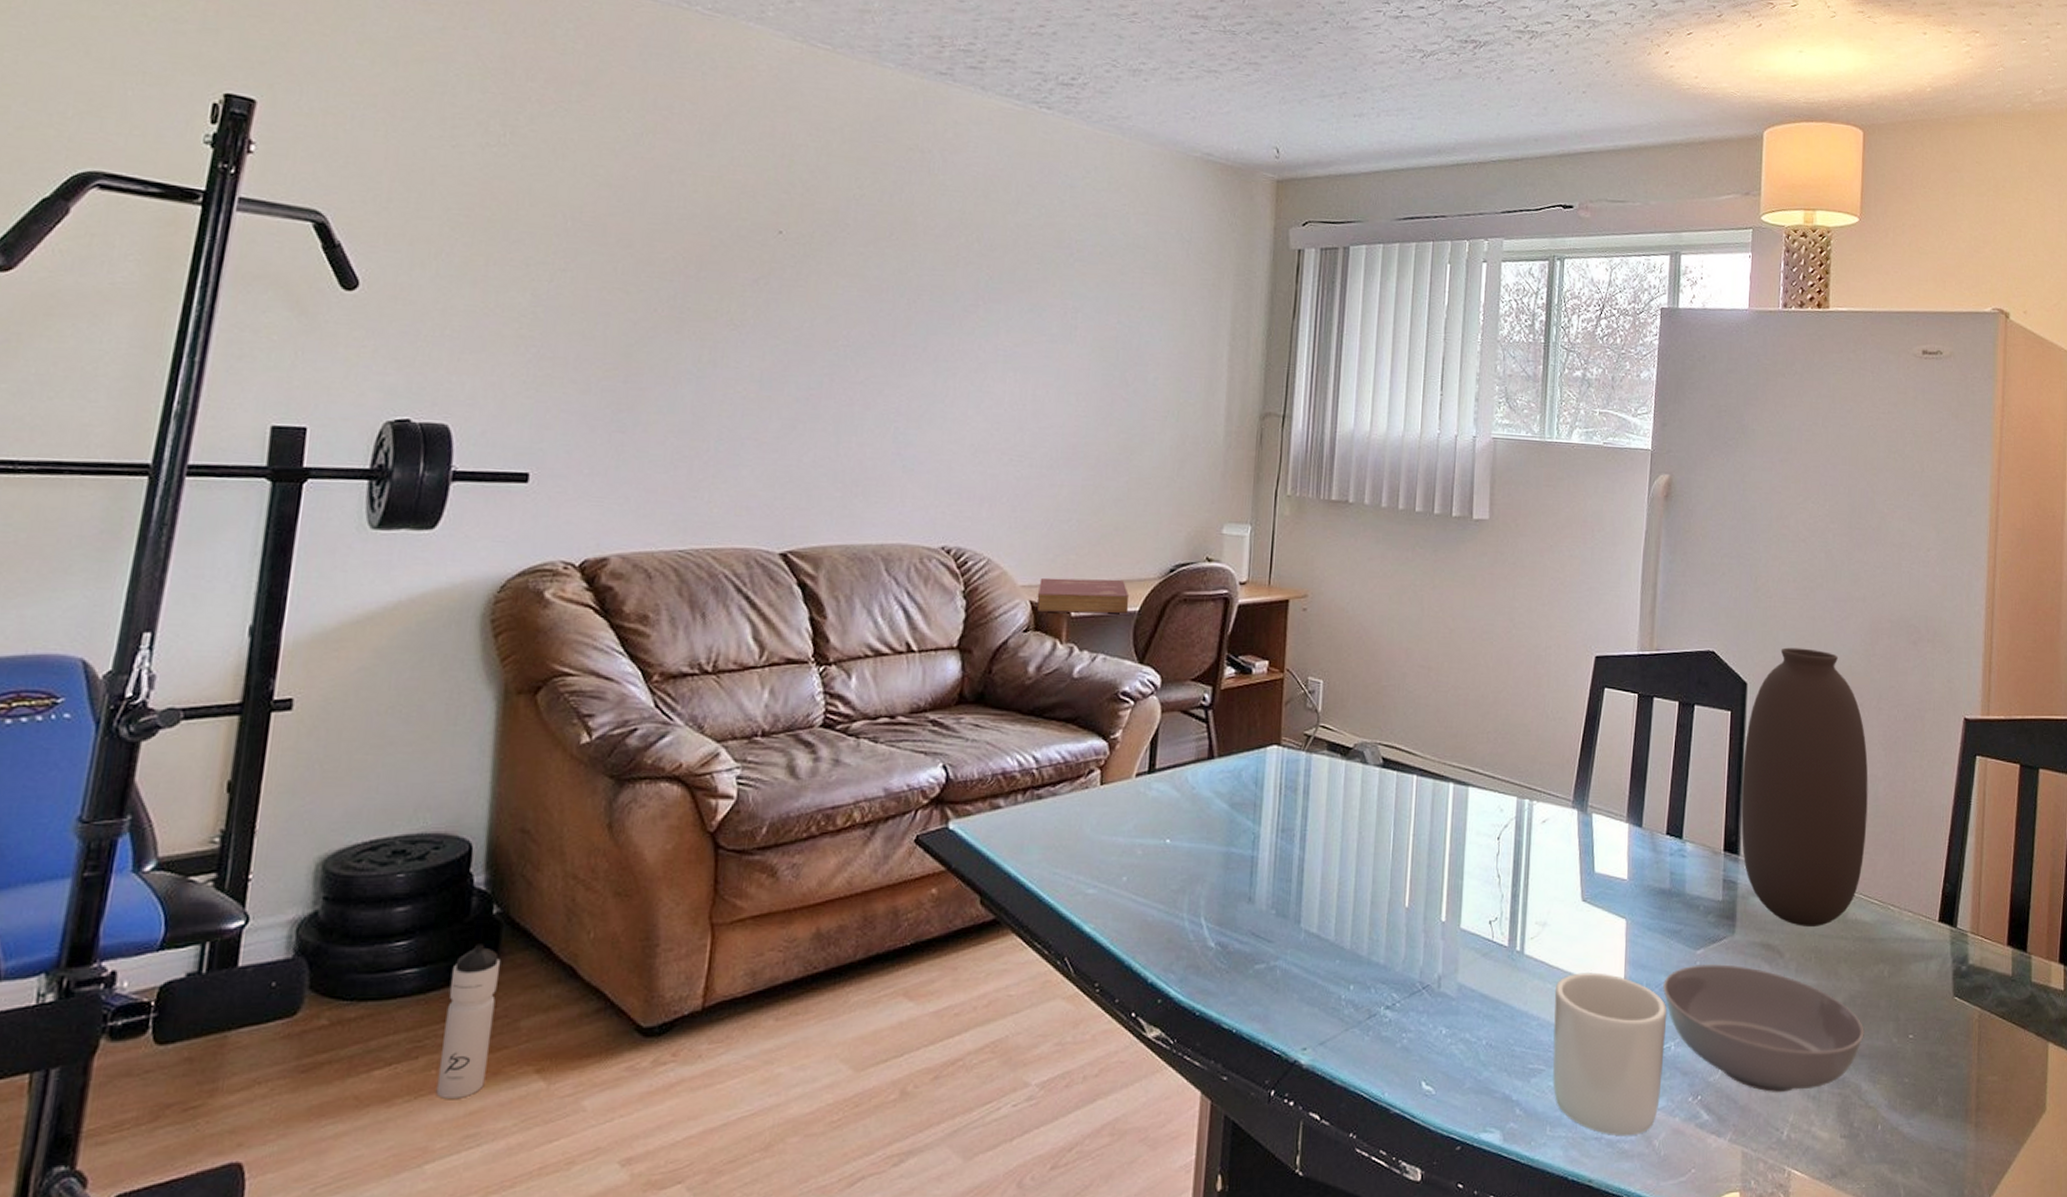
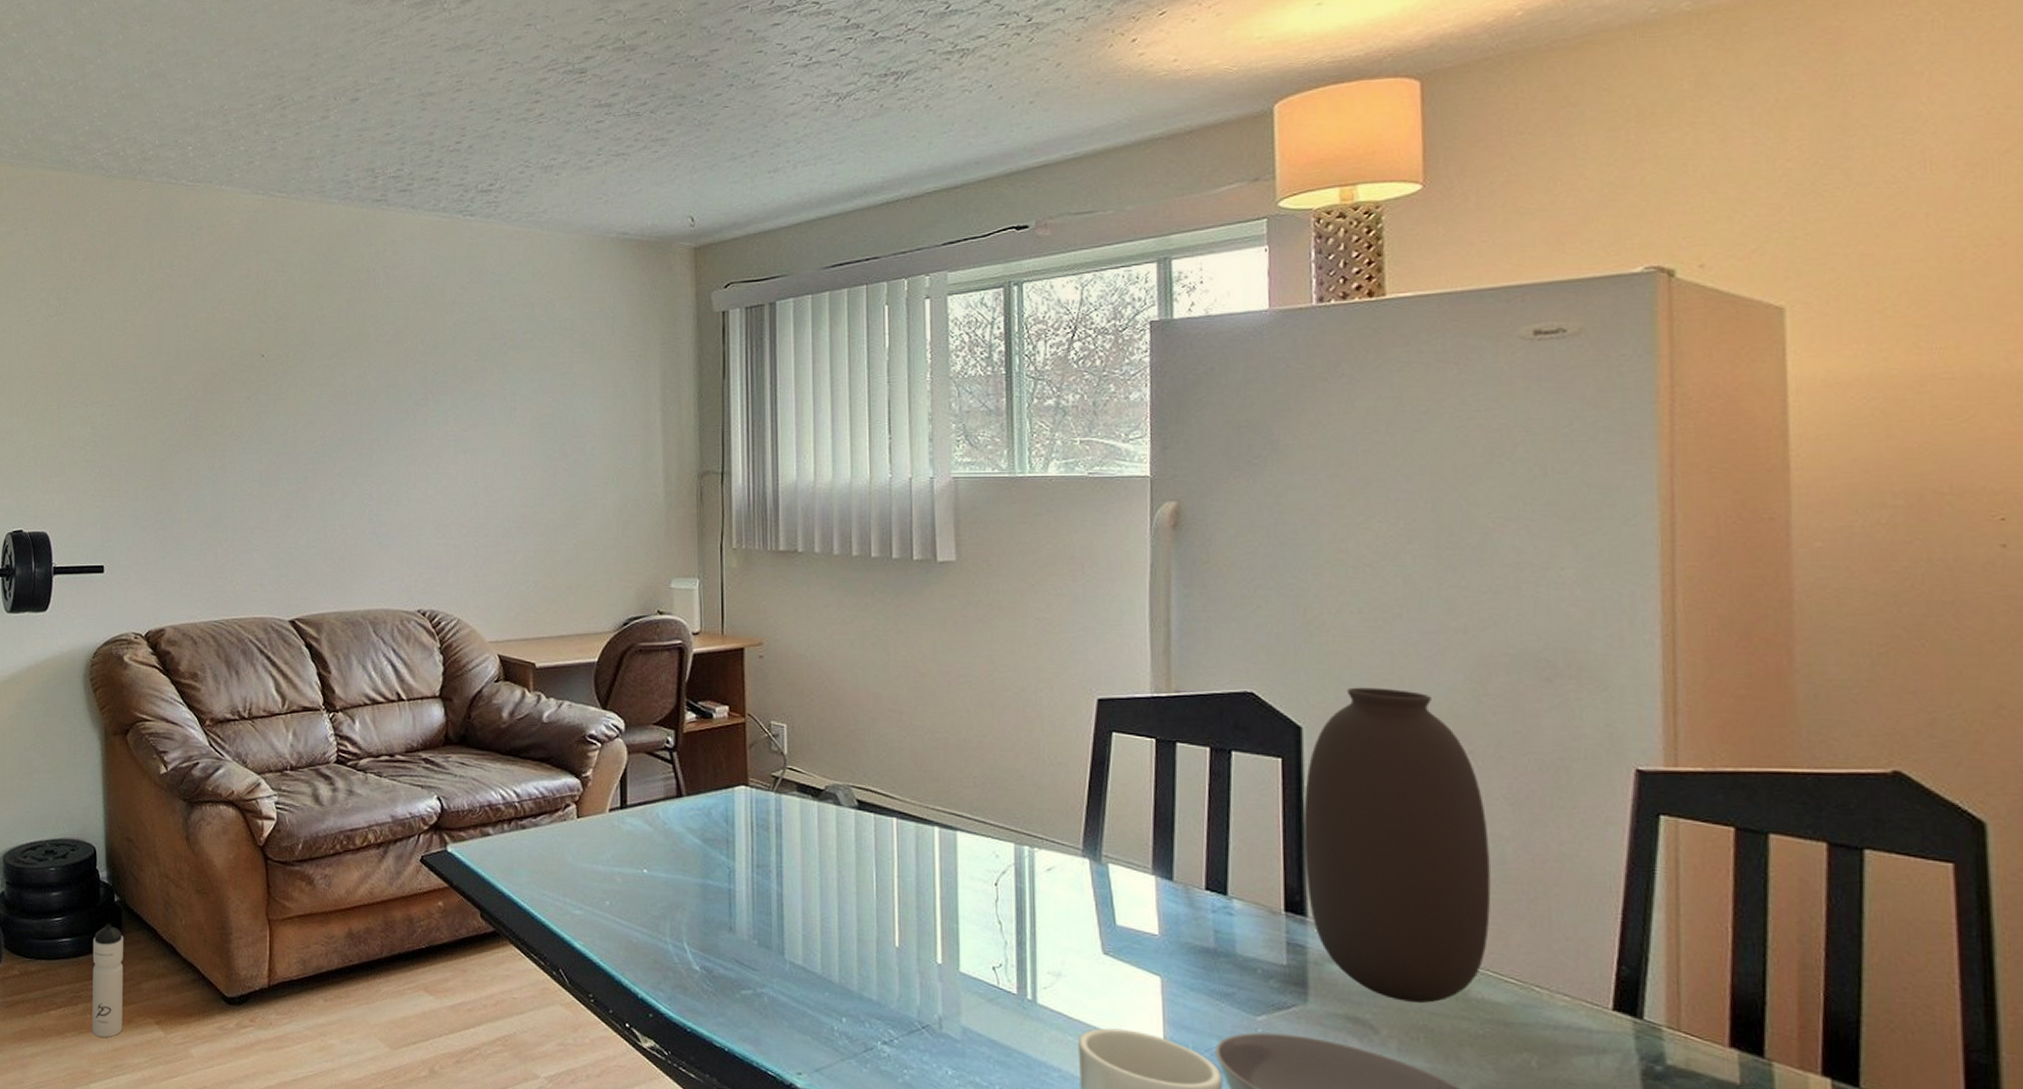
book: present [1037,577,1130,614] -> none [505,633,588,665]

